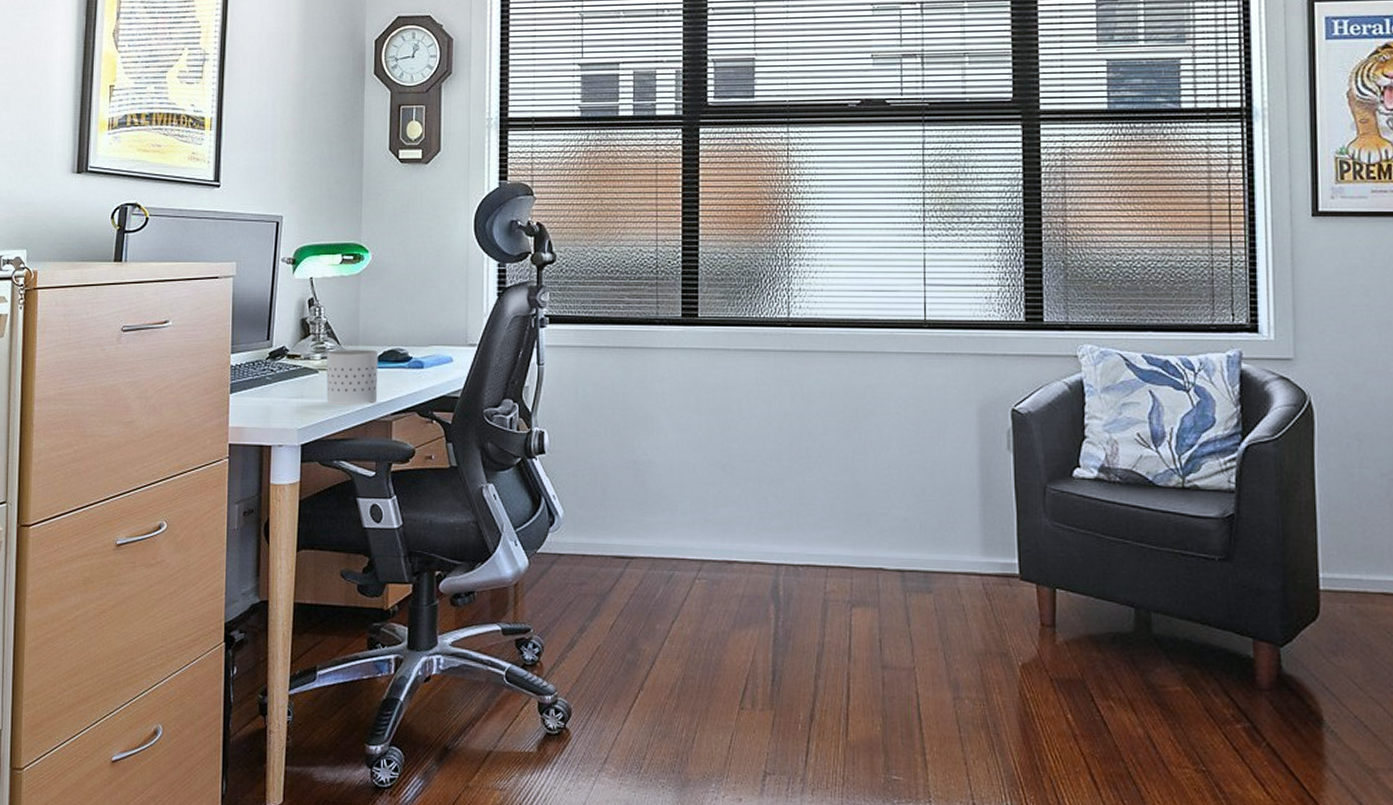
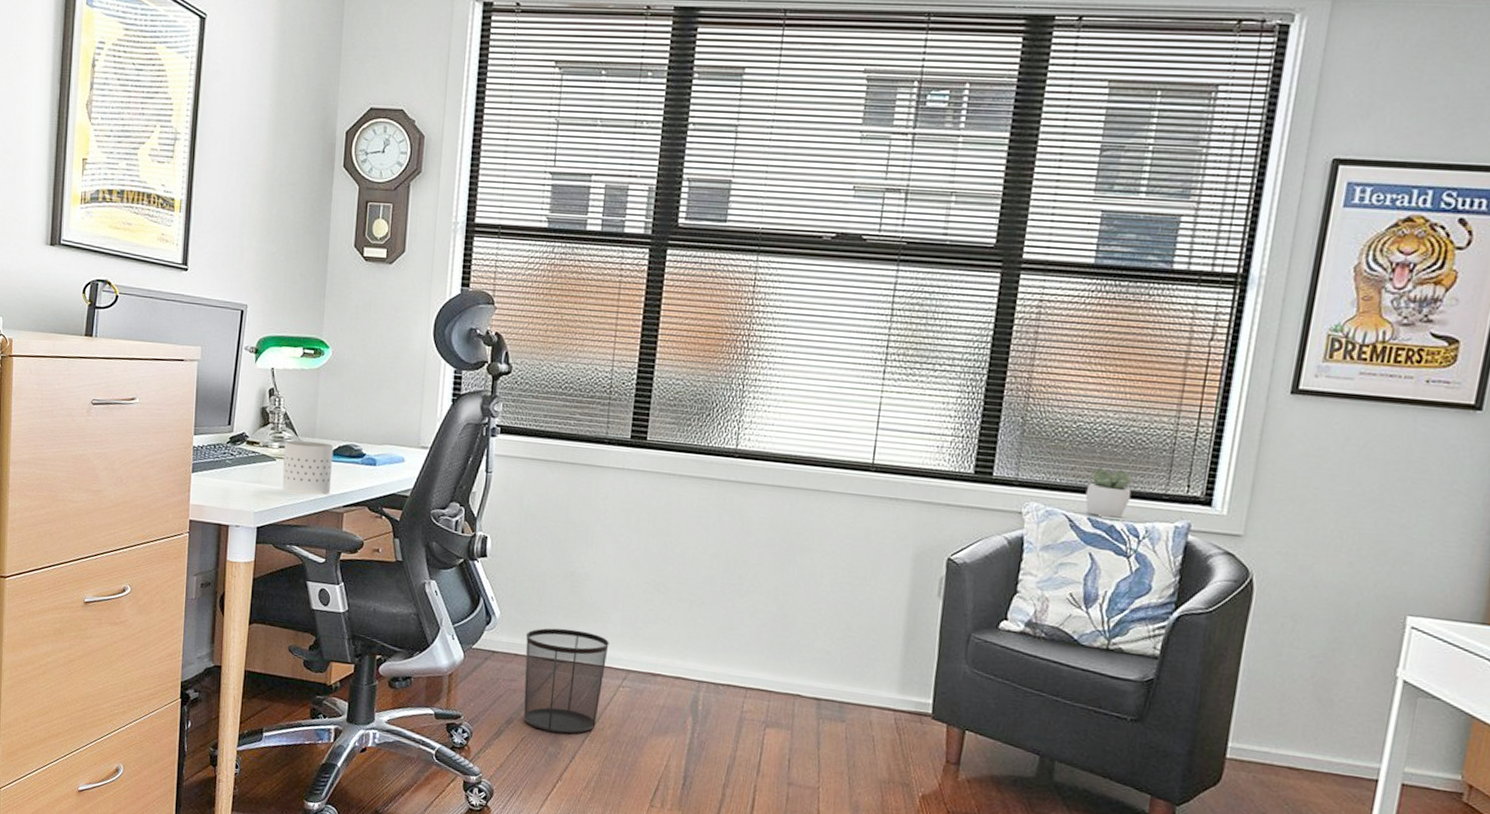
waste bin: none [592,522,680,638] -> present [523,628,609,735]
succulent plant: none [1136,304,1180,353] -> present [1085,467,1132,518]

